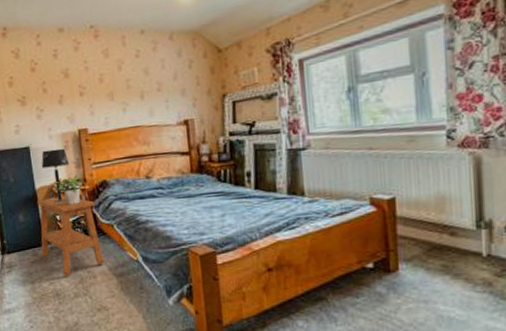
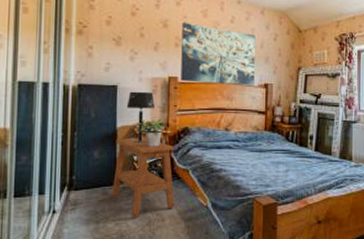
wall art: none [83,66,172,132] -> present [181,23,255,85]

